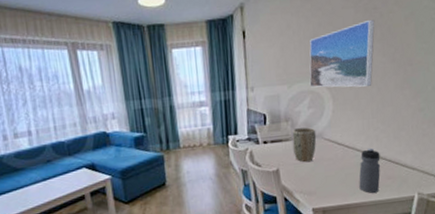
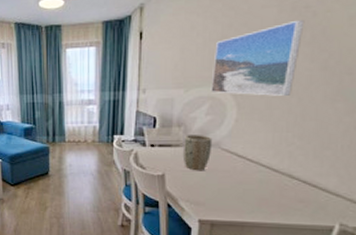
water bottle: present [359,147,381,193] -> none [260,164,292,215]

